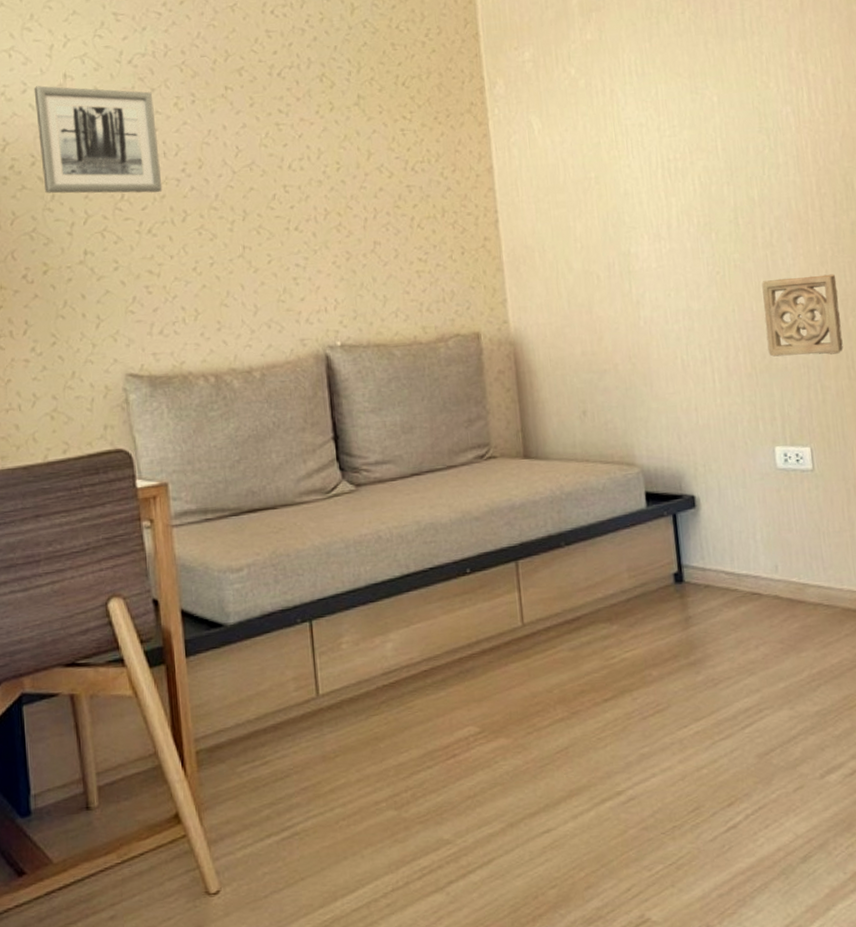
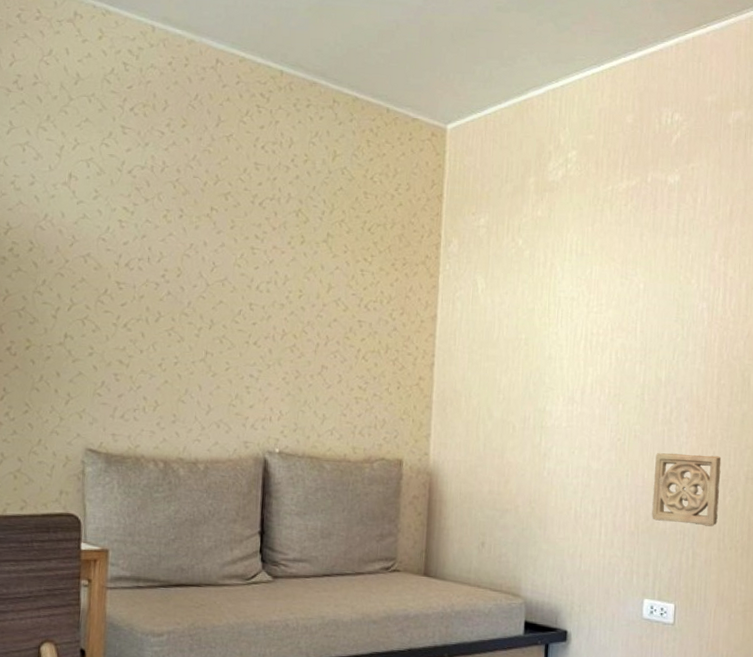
wall art: present [34,86,163,194] -> none [37,181,146,292]

